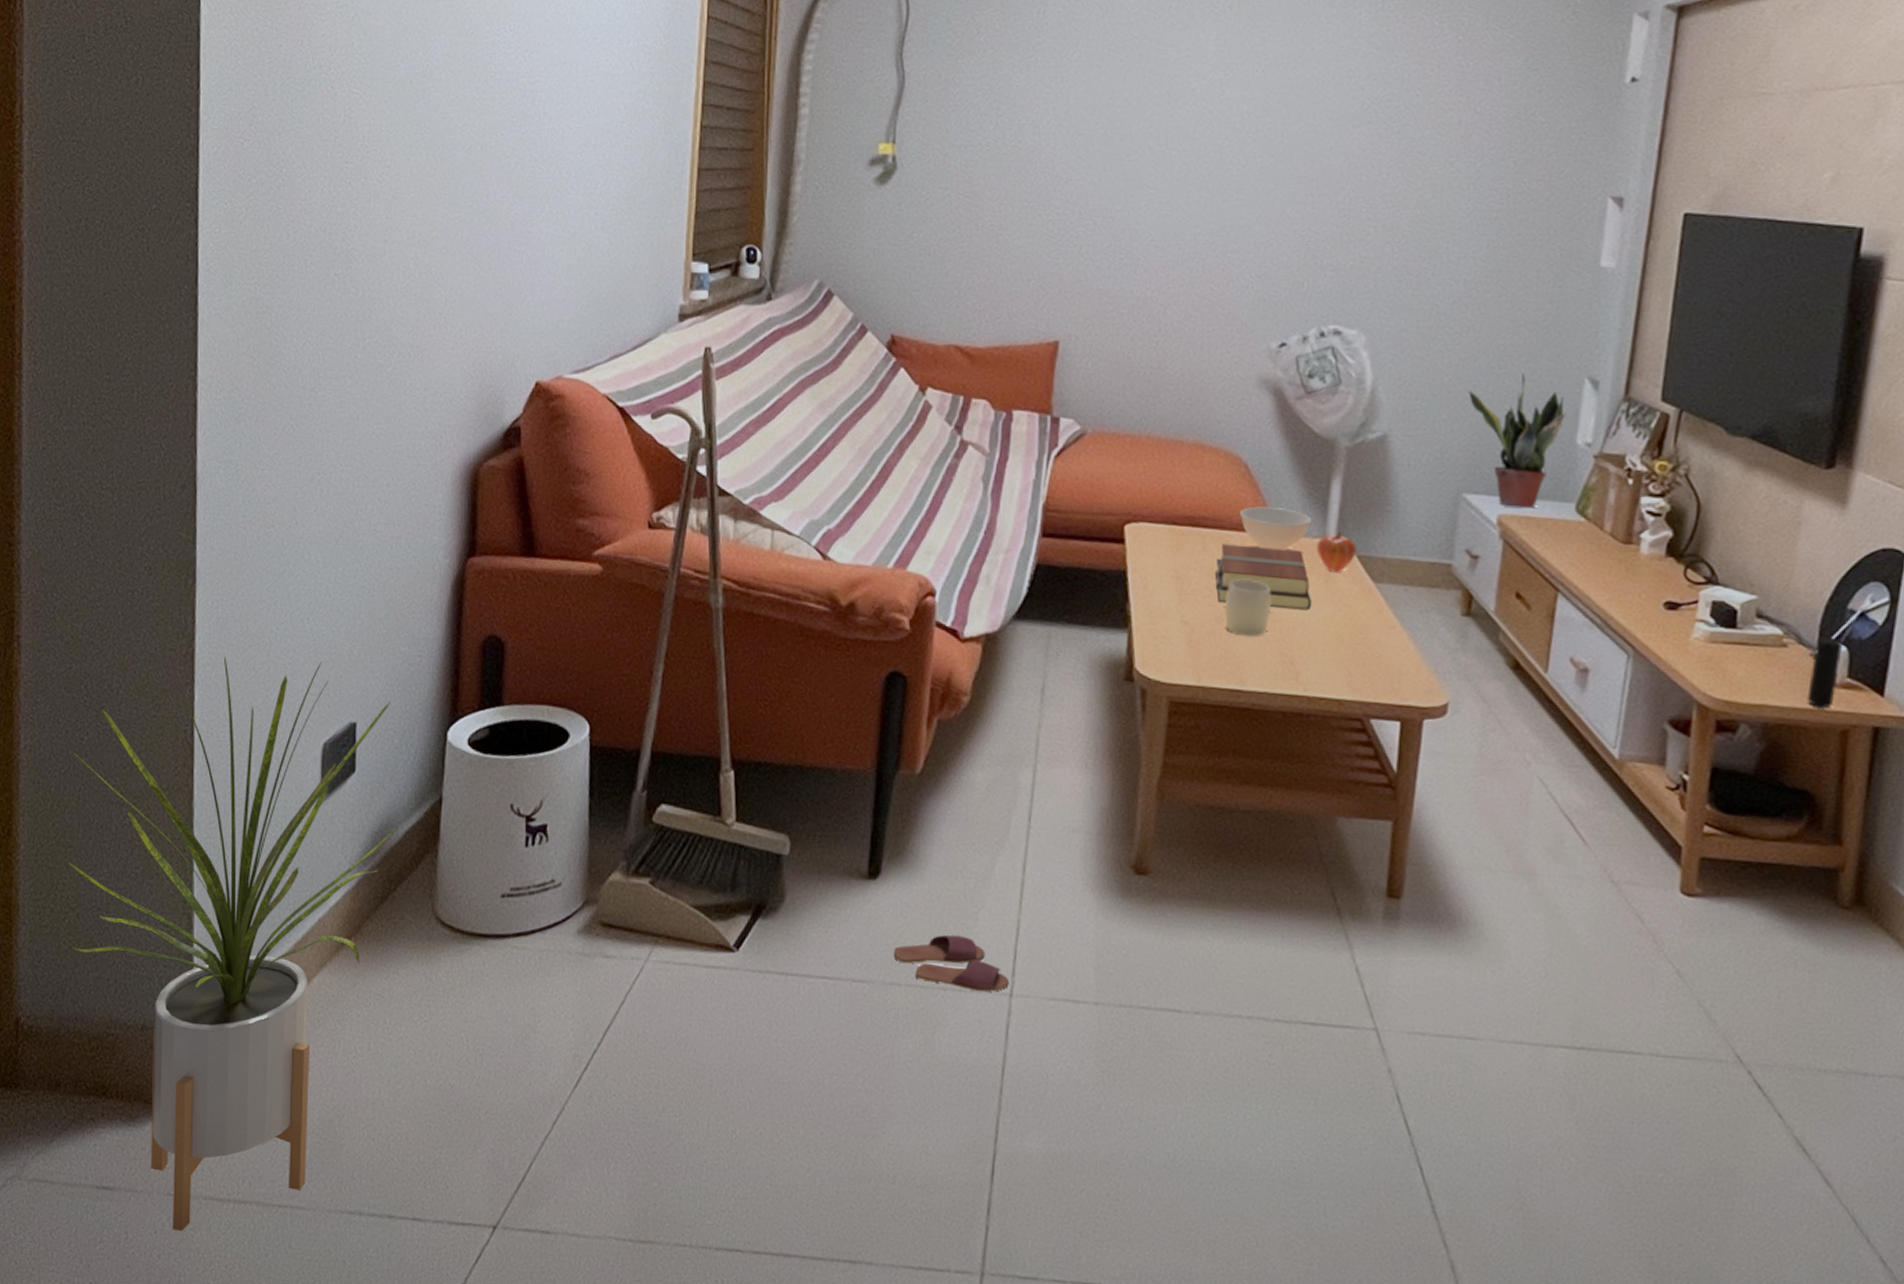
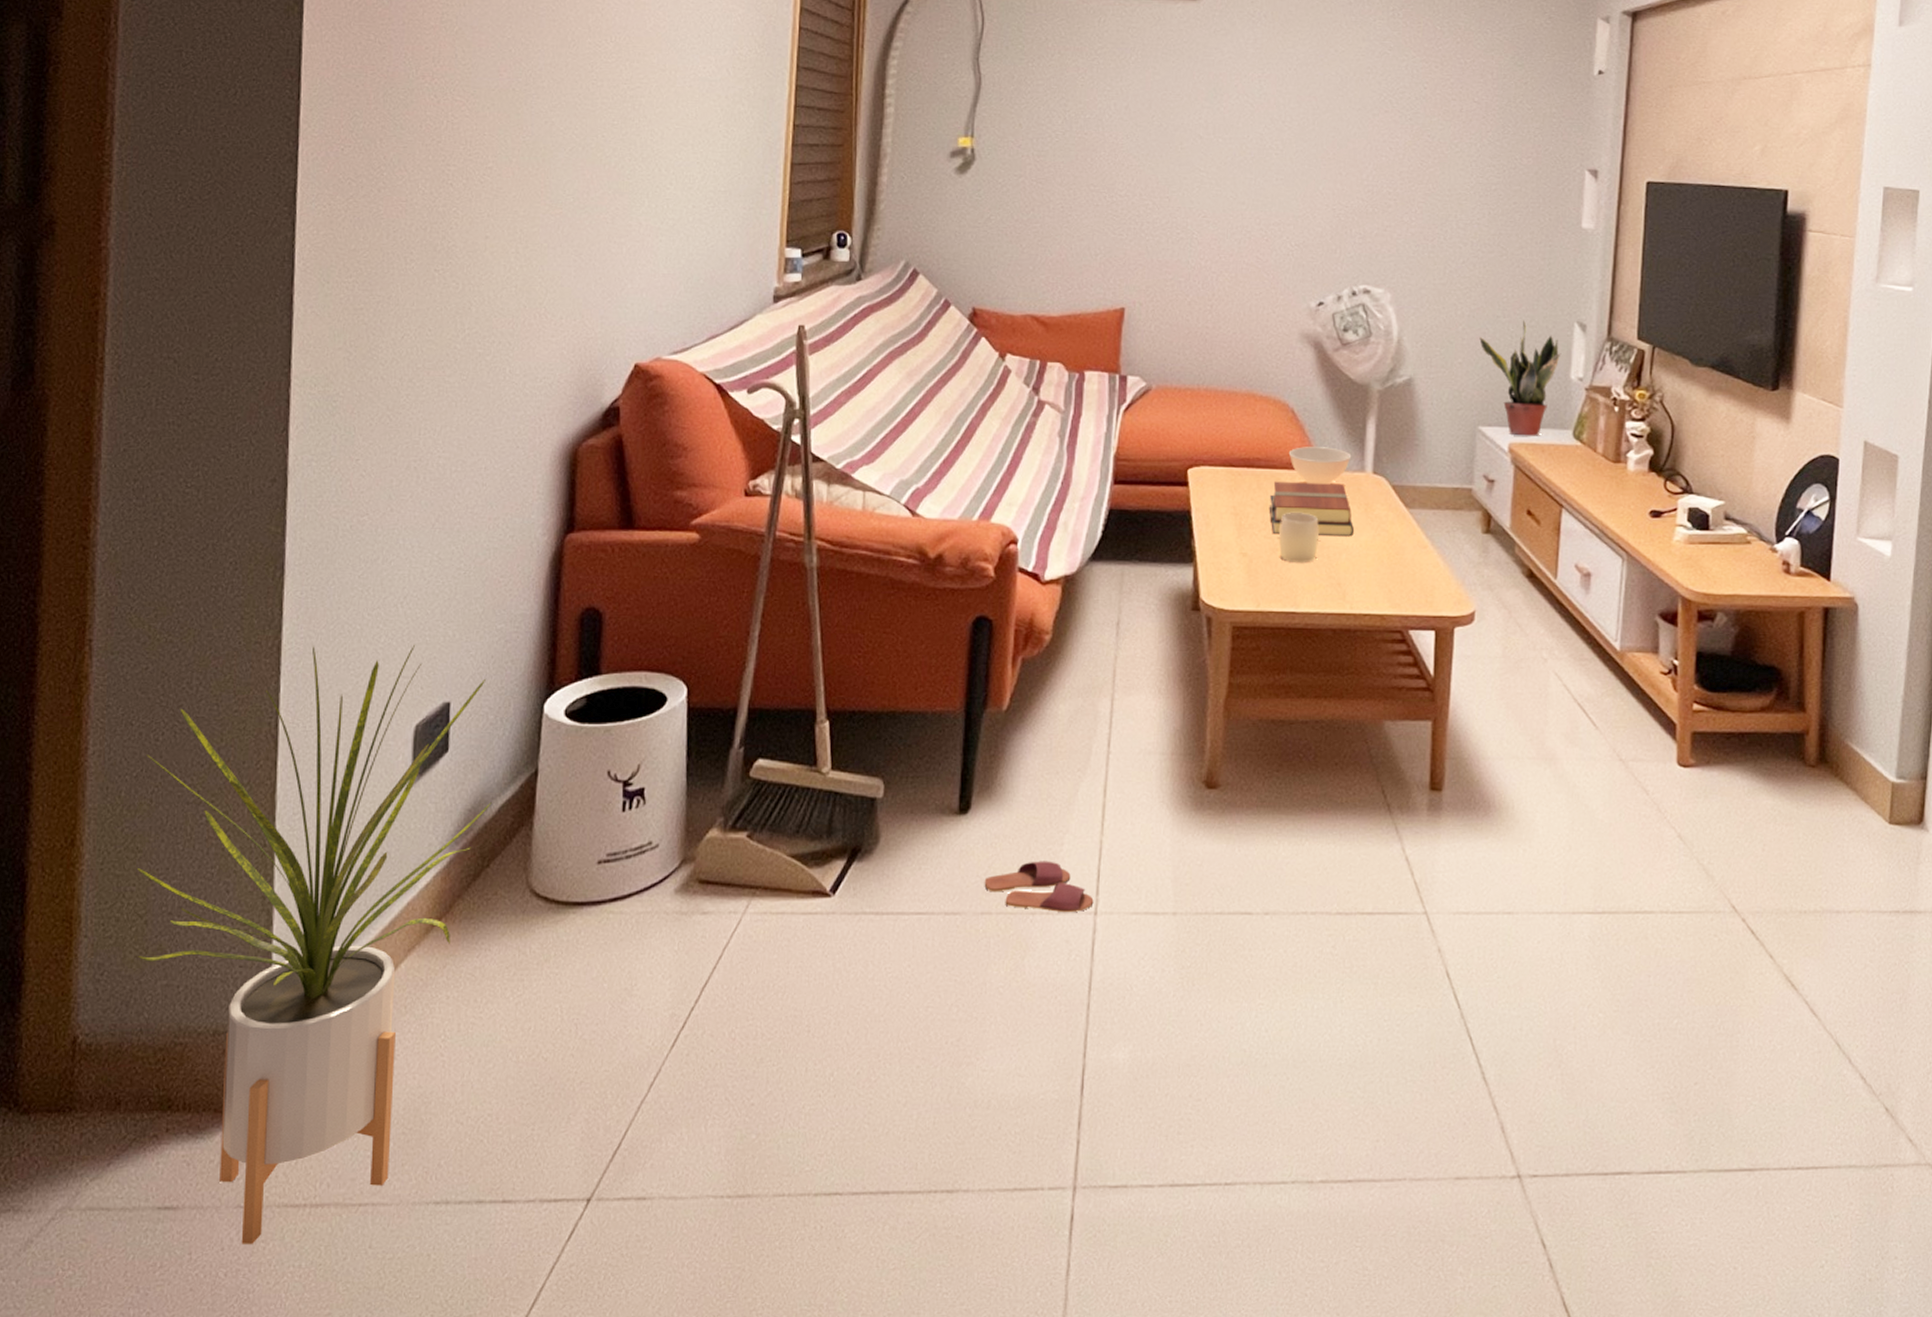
fruit: present [1316,531,1357,572] -> none [1356,465,1391,501]
speaker: present [1807,636,1843,709] -> none [1769,533,1795,595]

